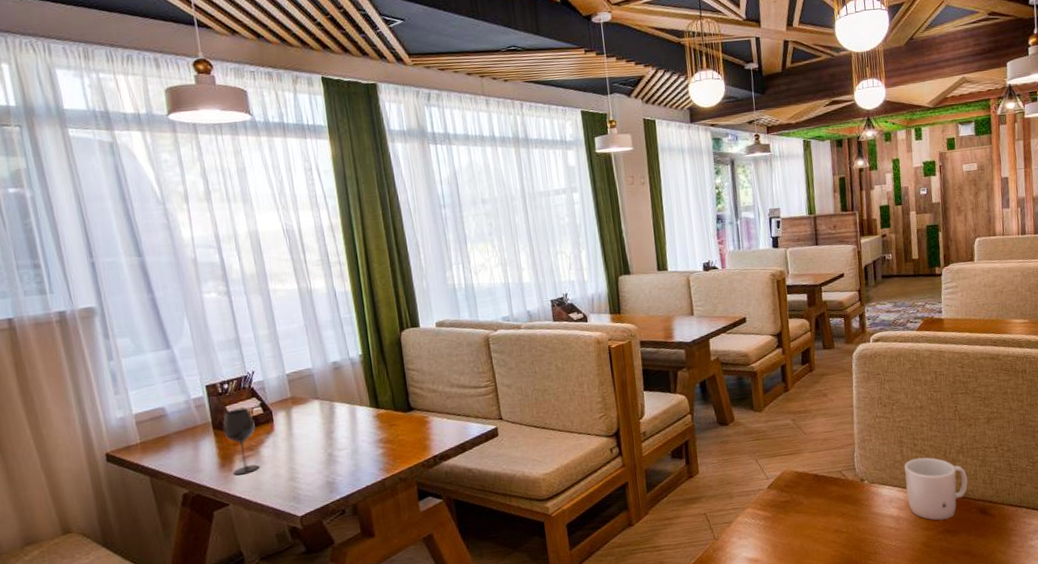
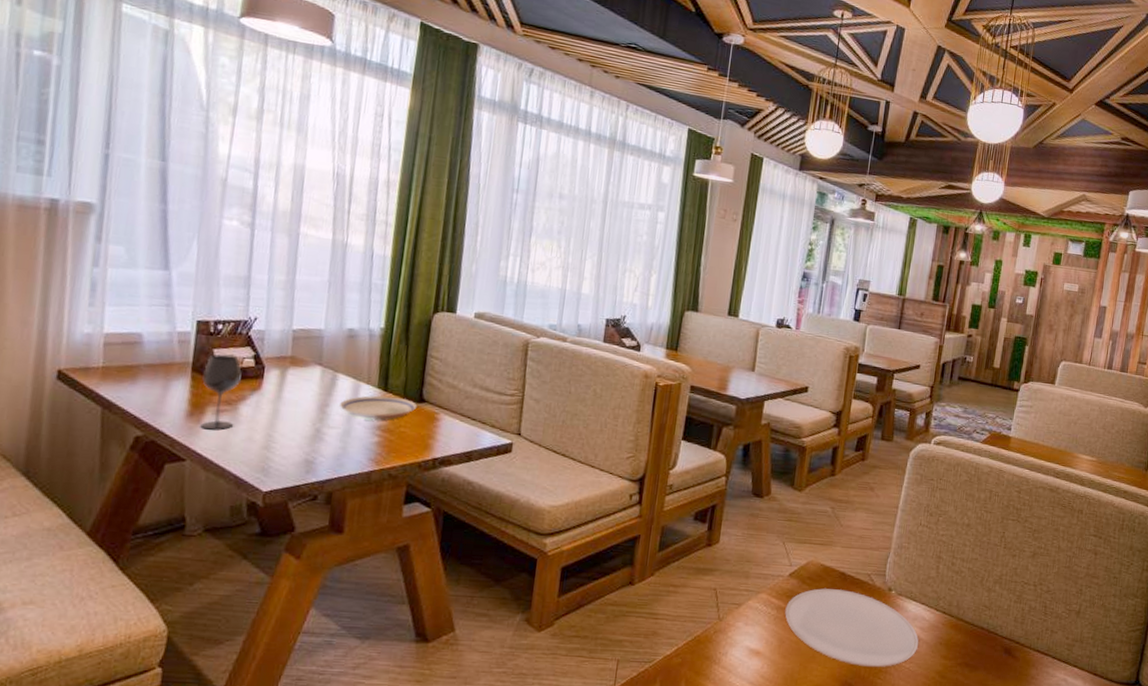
plate: none [343,411,408,437] -> present [340,396,418,420]
plate: none [771,489,900,554] -> present [785,588,919,668]
mug: present [904,457,968,521] -> none [932,578,1000,652]

